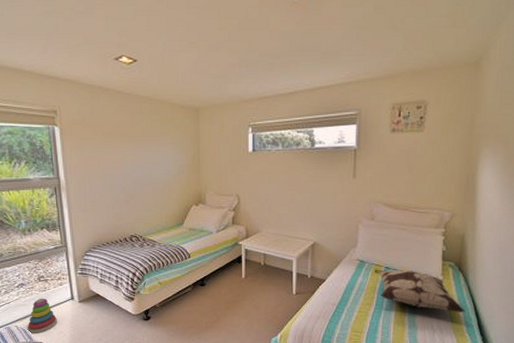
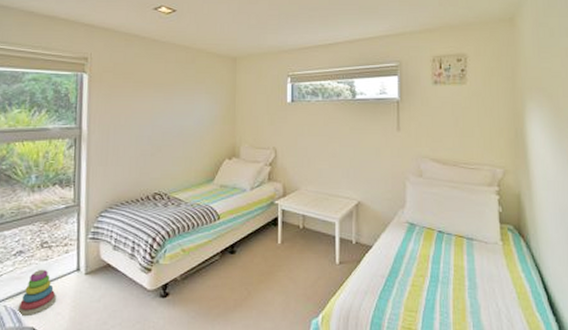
decorative pillow: present [374,269,466,312] -> none [426,233,532,286]

